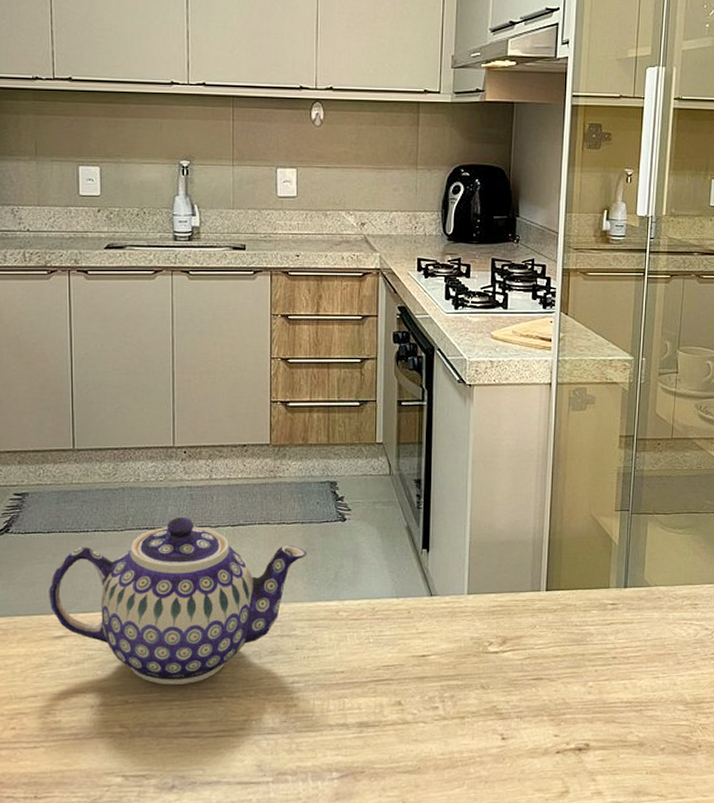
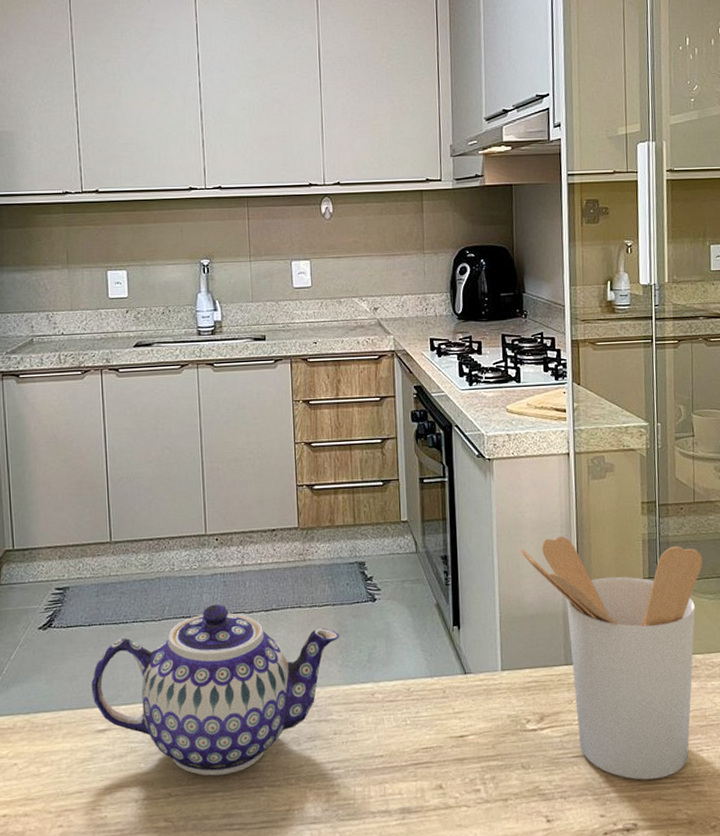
utensil holder: none [494,466,675,703] -> present [520,536,703,780]

